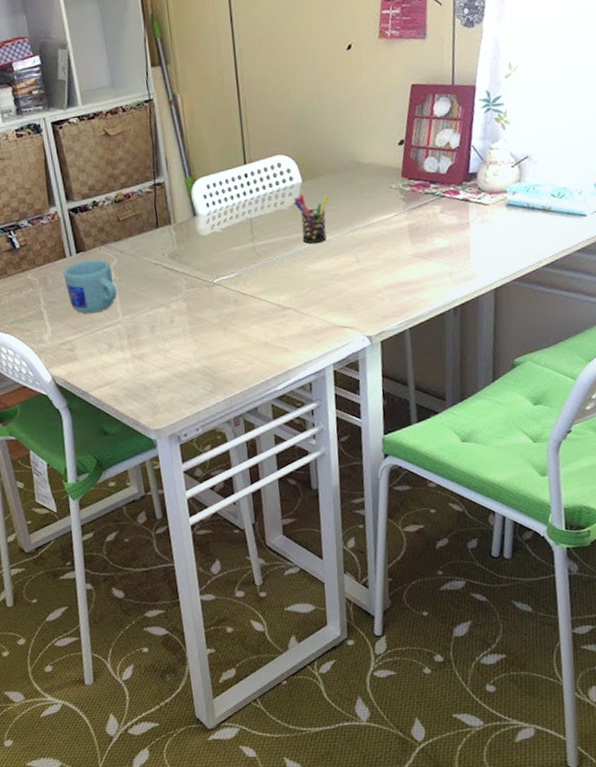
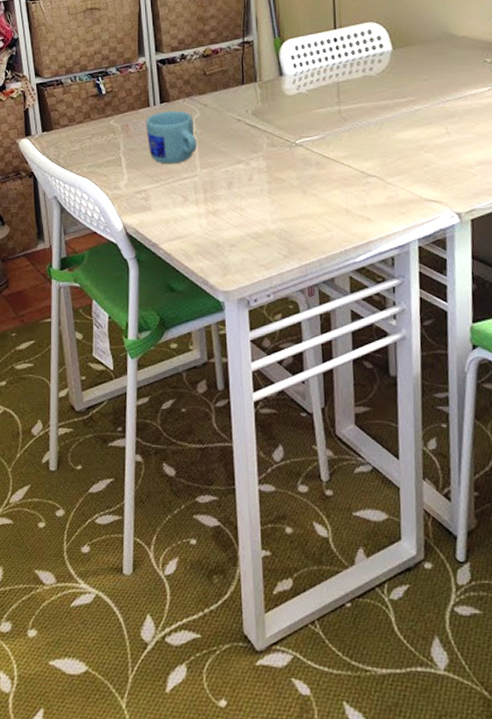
pen holder: present [293,194,329,244] -> none [382,61,420,112]

